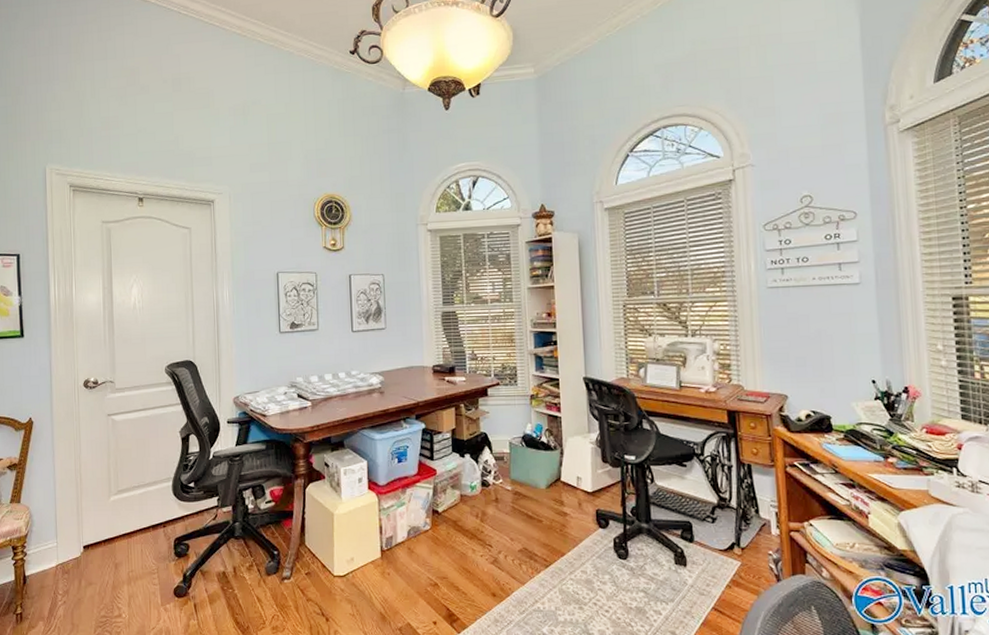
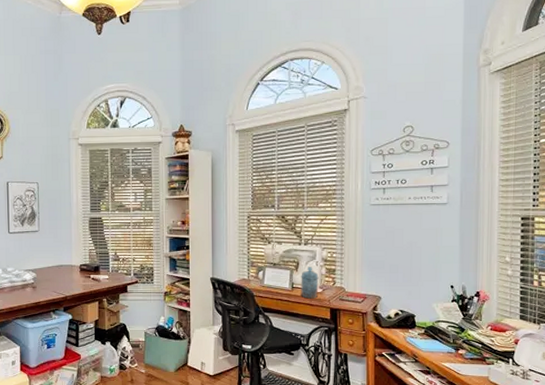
canister: none [689,362,711,399] -> present [301,267,319,299]

